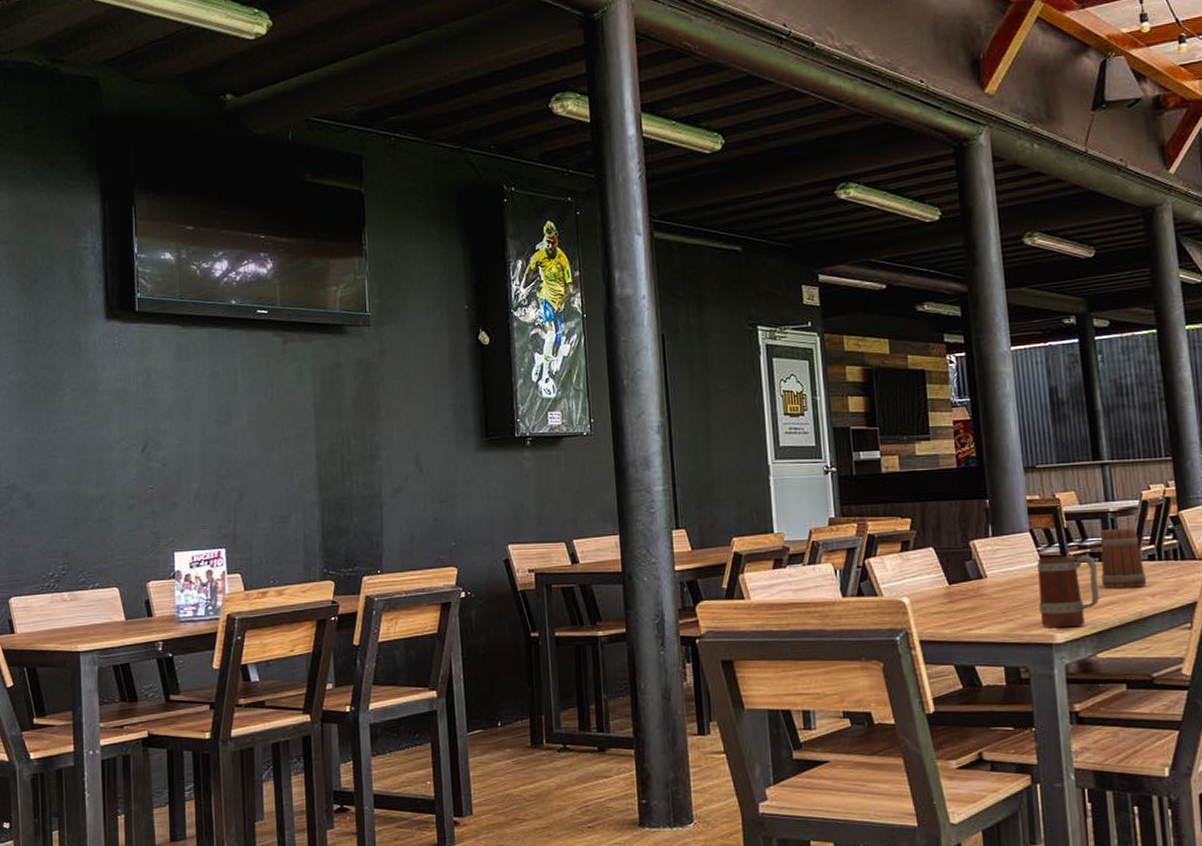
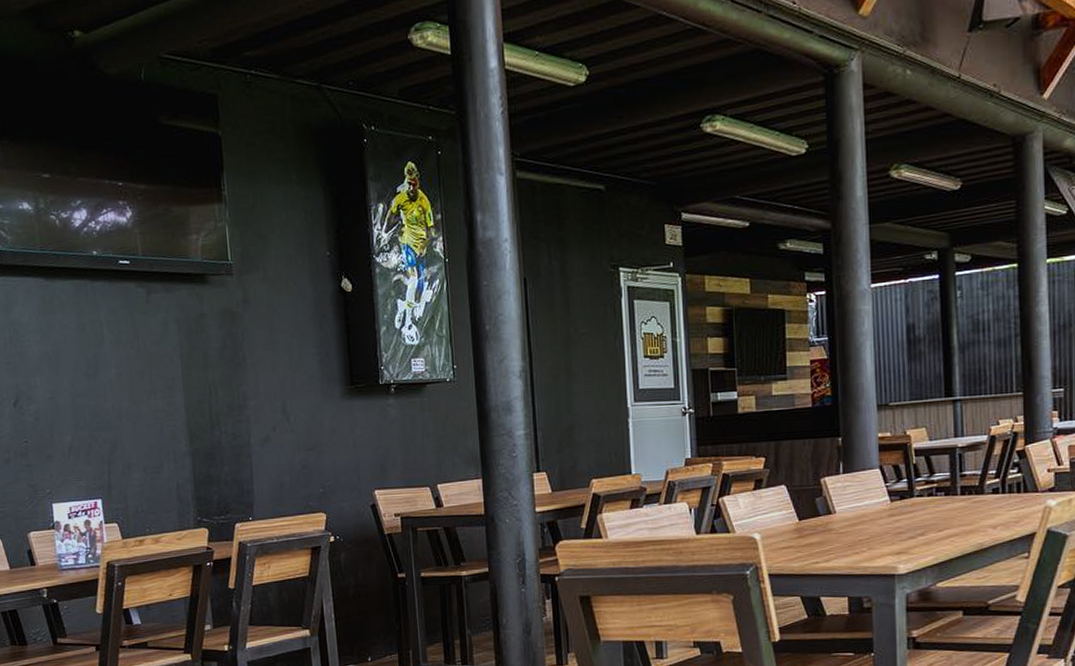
beer mug: present [1037,554,1099,628] -> none [885,489,942,560]
beer mug: present [1100,527,1147,588] -> none [945,462,990,521]

